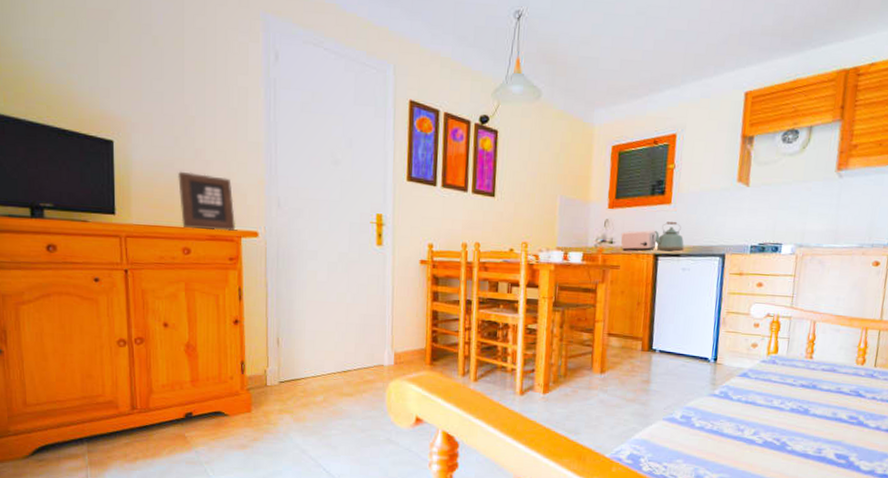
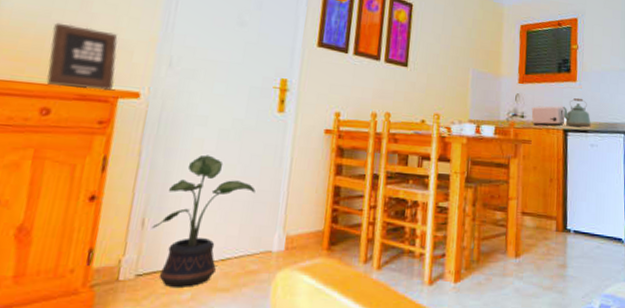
potted plant: none [285,285,365,392] -> present [151,154,256,287]

